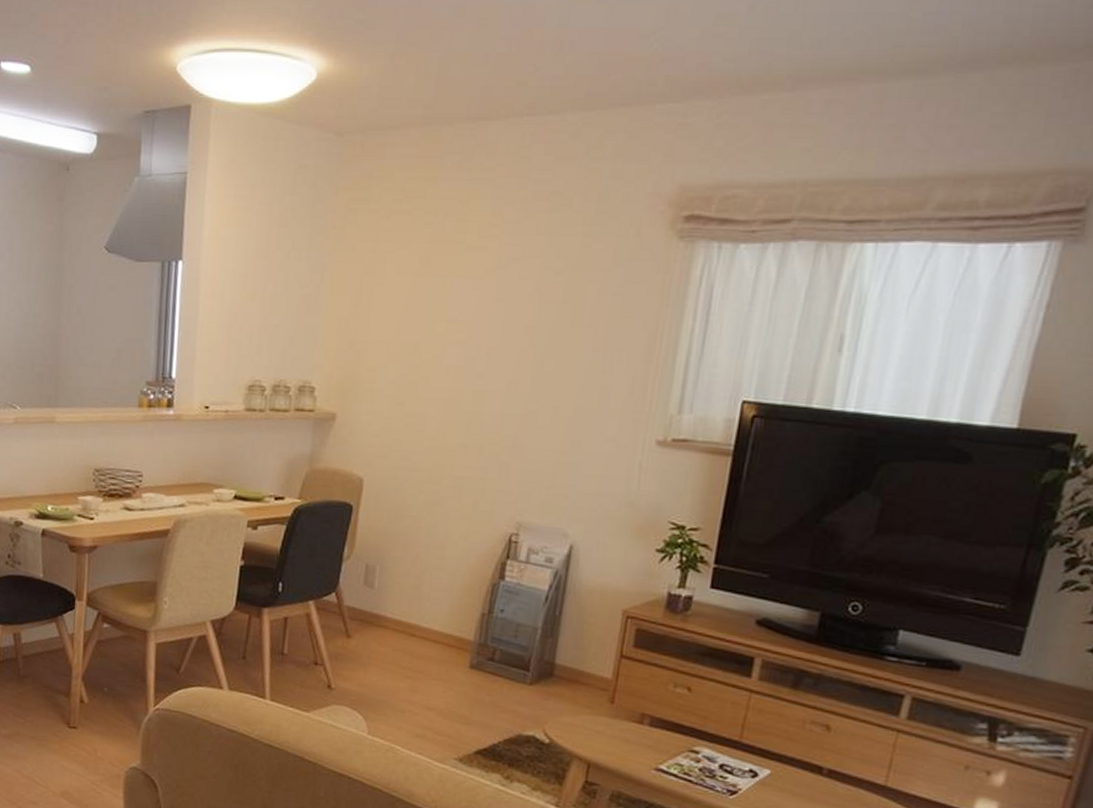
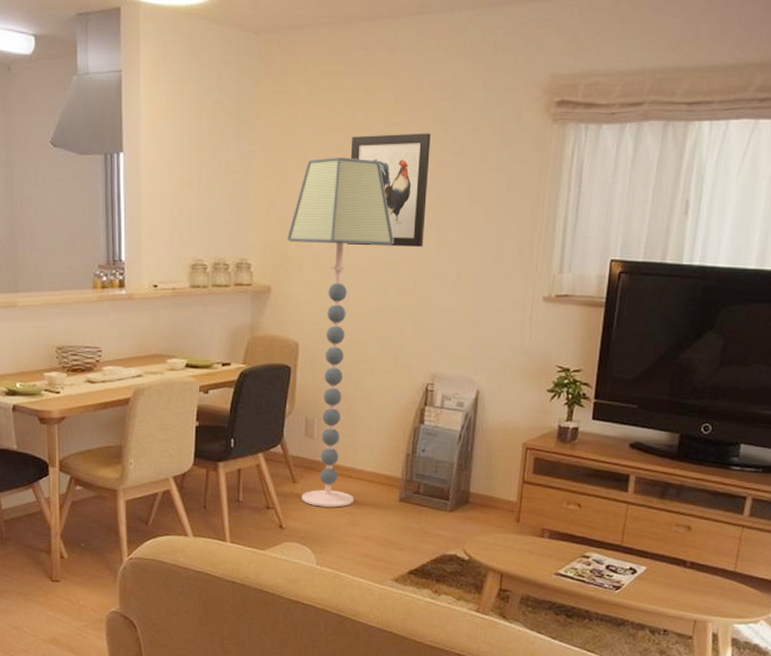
floor lamp: none [354,272,482,670] -> present [287,157,395,508]
wall art: none [425,248,532,377] -> present [346,133,431,247]

